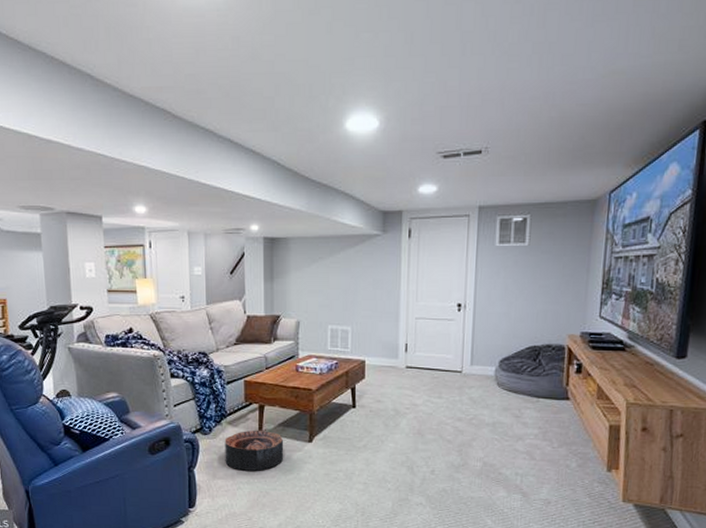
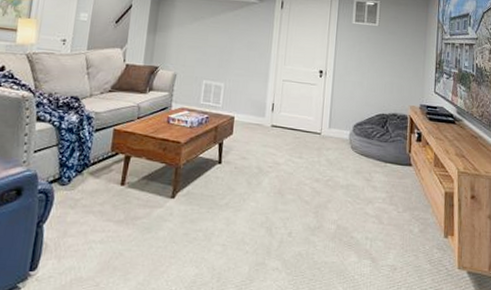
basket: present [224,430,284,471] -> none [79,182,146,229]

